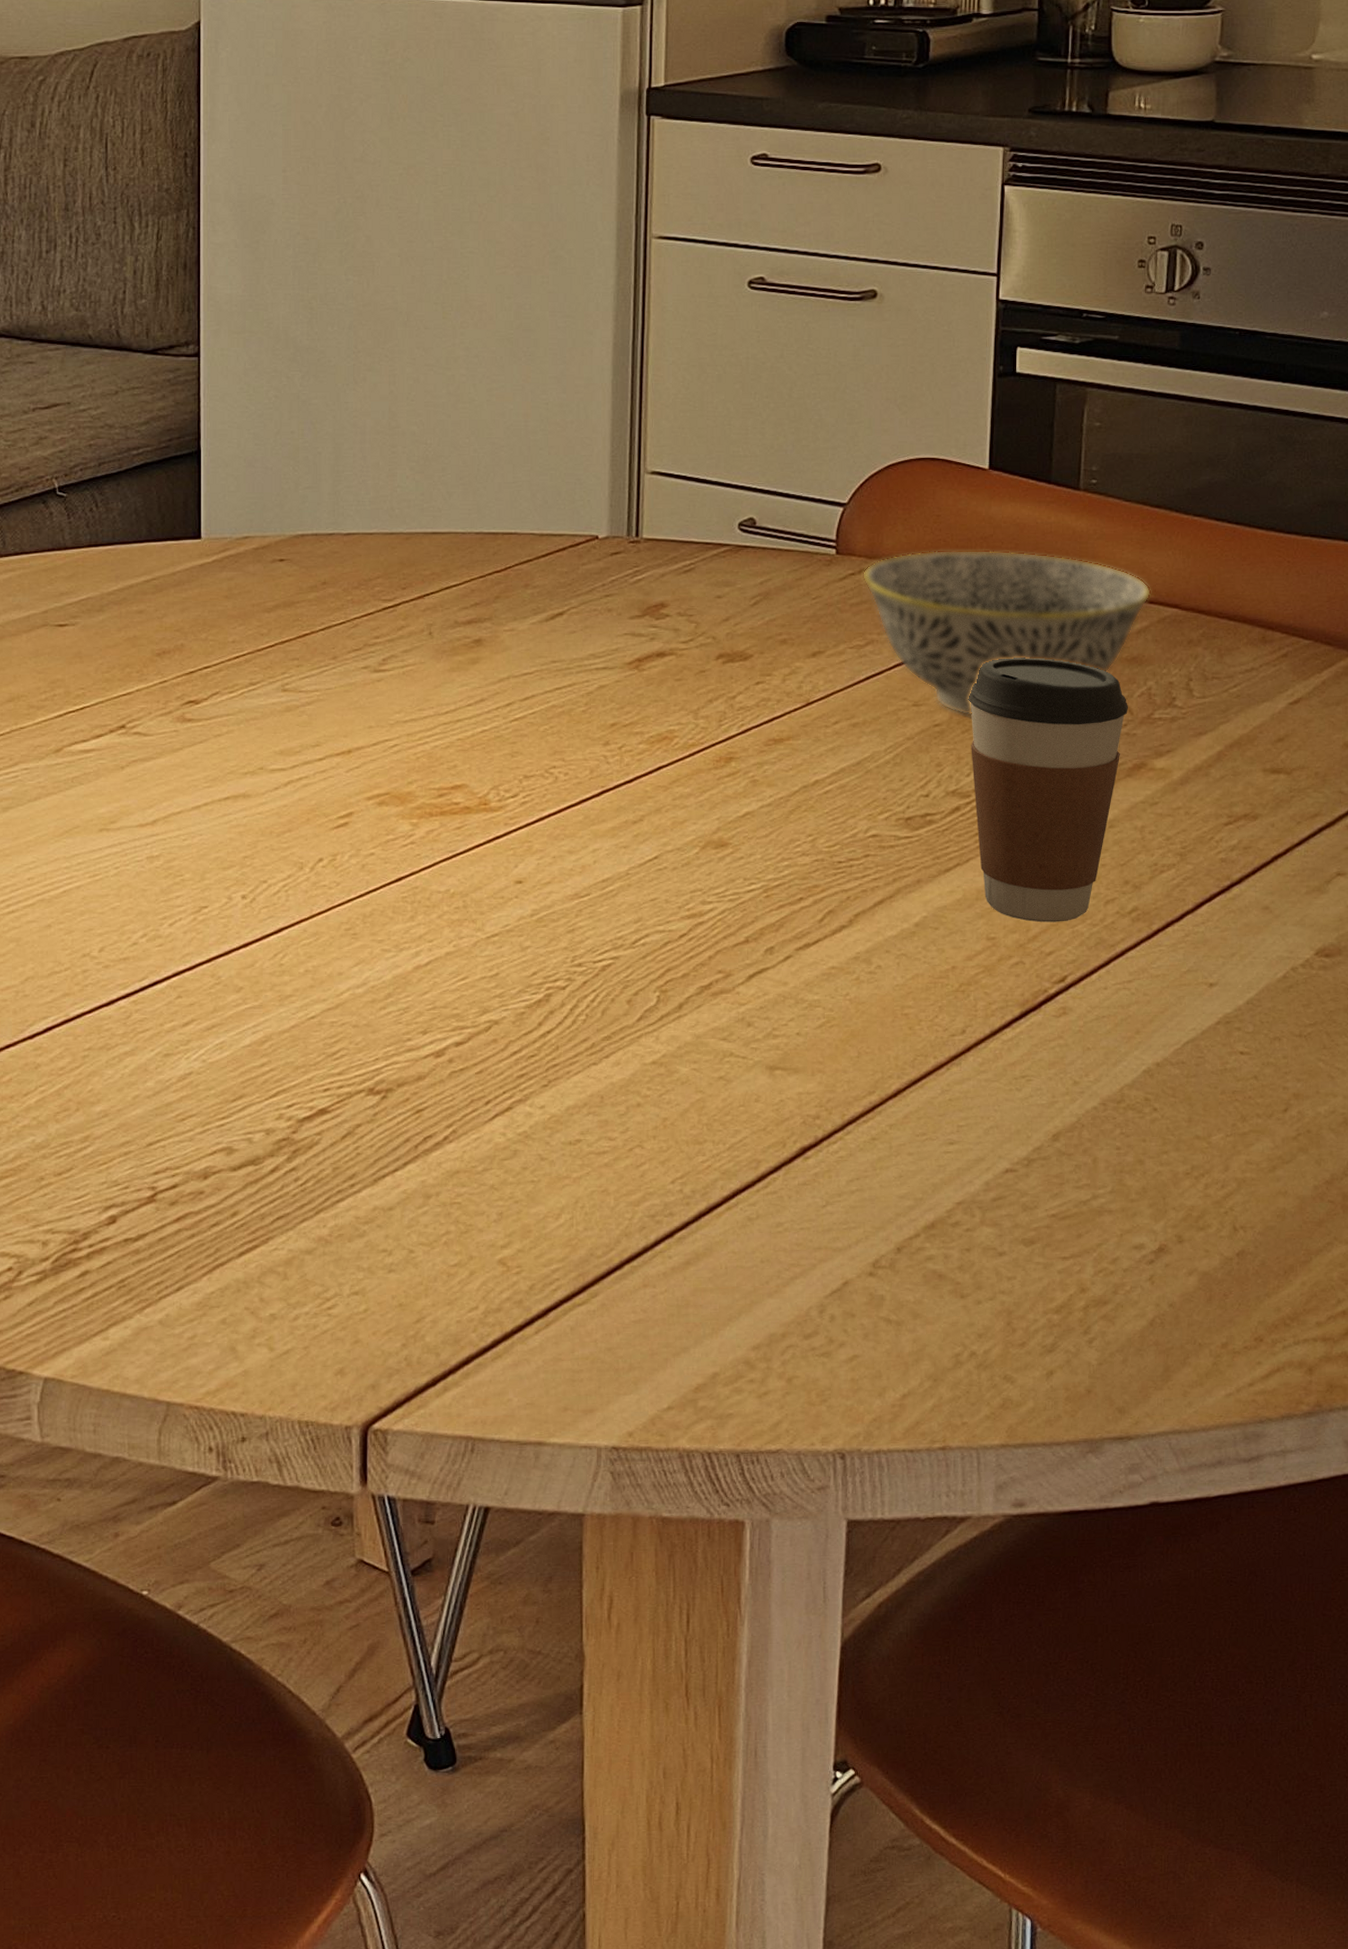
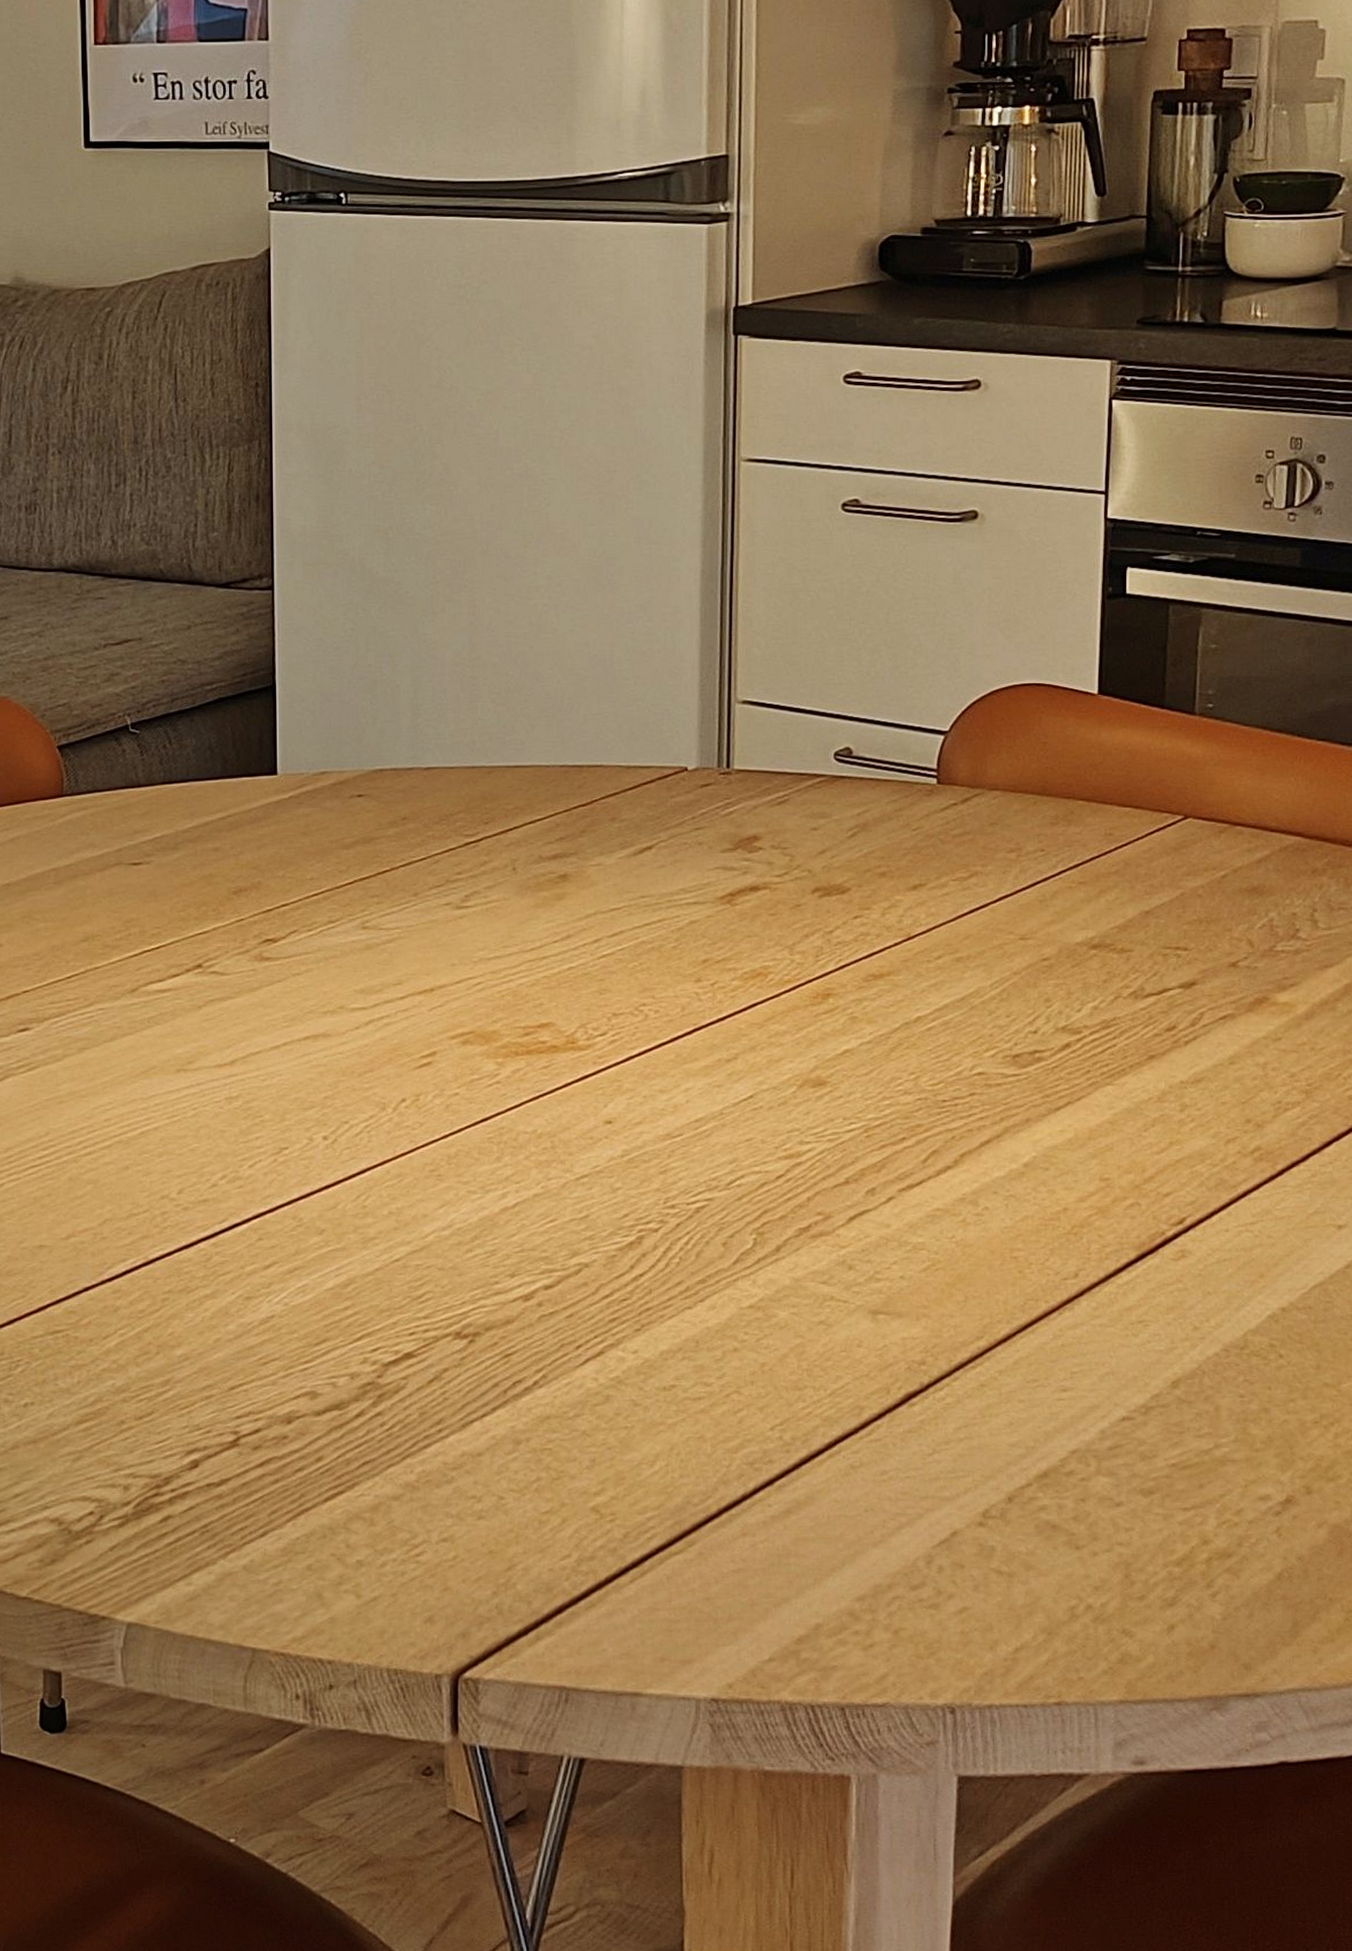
bowl: present [862,549,1152,717] -> none [964,777,1273,950]
coffee cup: present [968,657,1128,923] -> none [1078,889,1248,1163]

